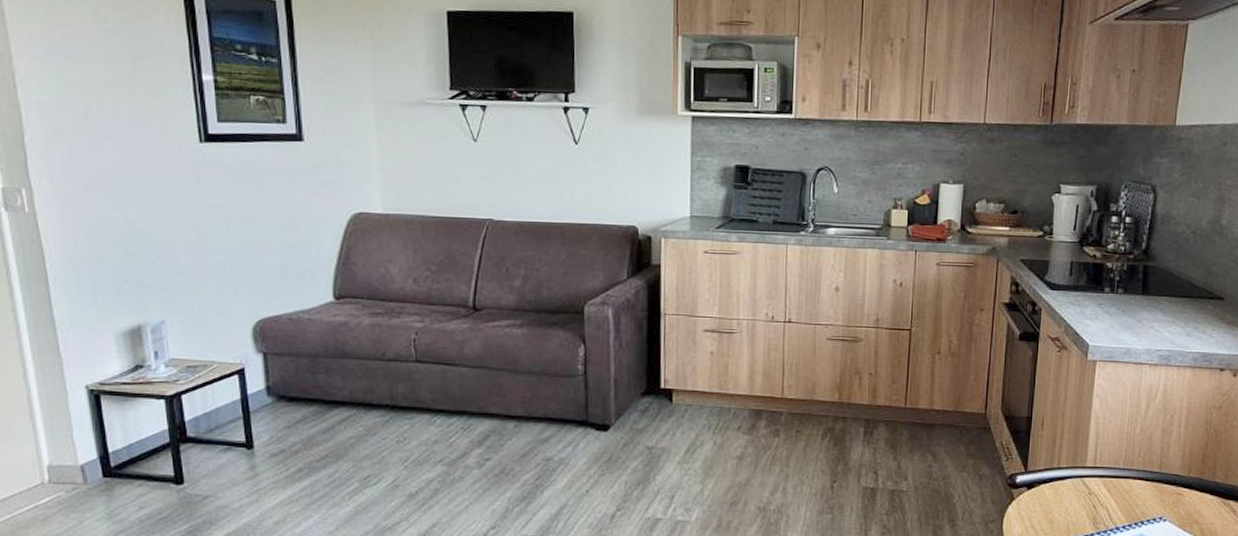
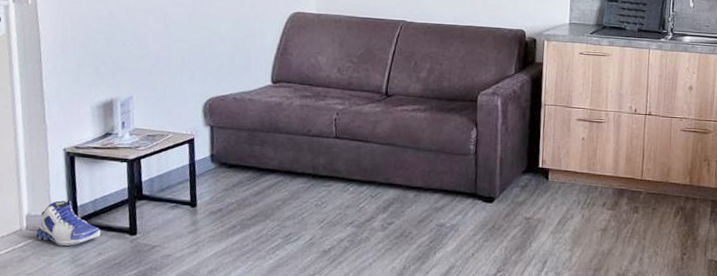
sneaker: none [61,446,141,501] -> present [35,200,101,246]

